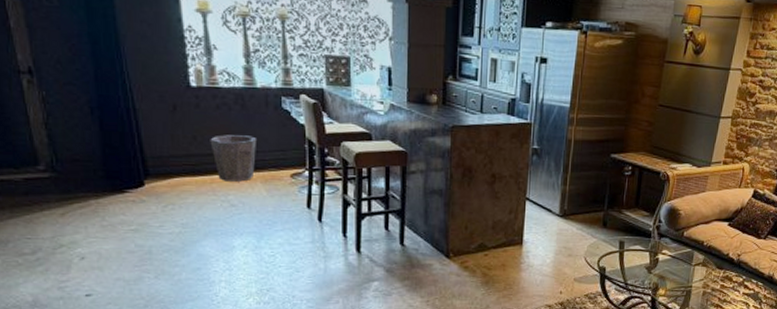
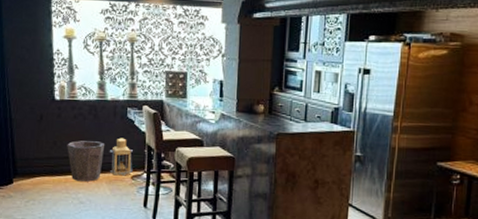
lantern: none [264,131,292,175] -> present [110,138,133,176]

